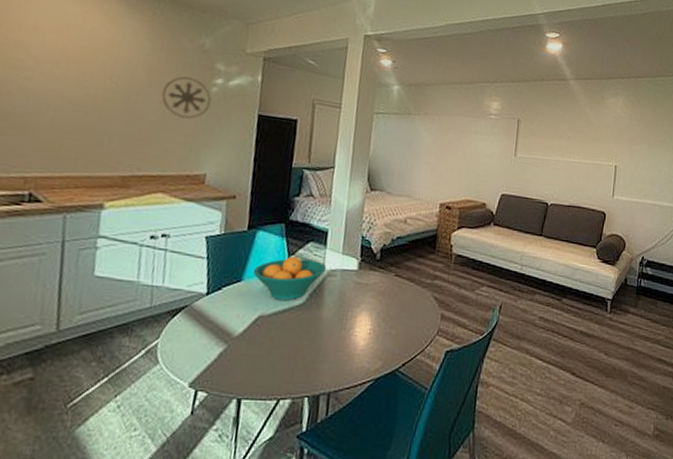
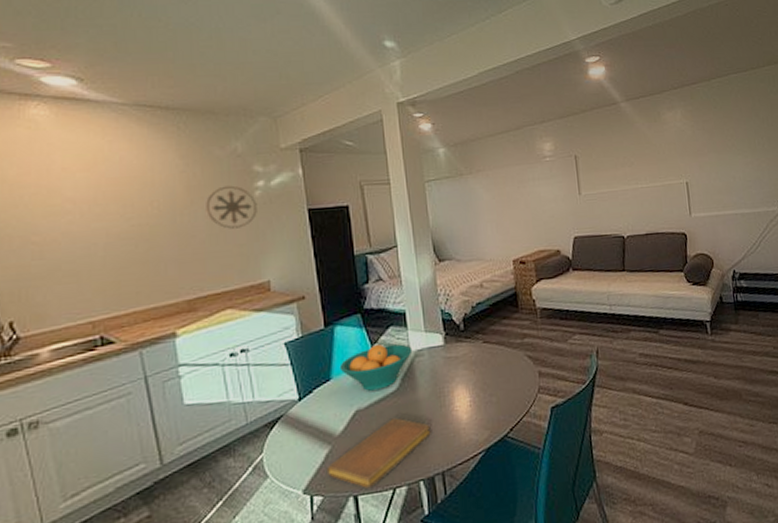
notebook: none [216,330,327,394] -> present [326,418,431,488]

